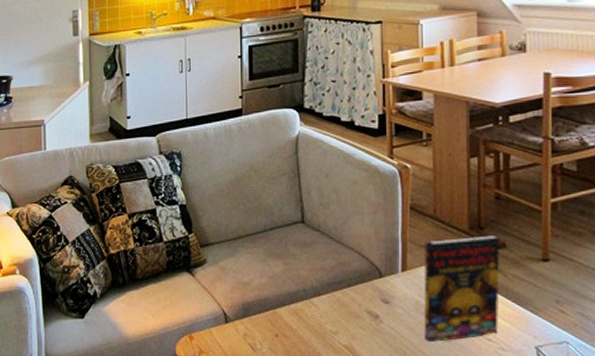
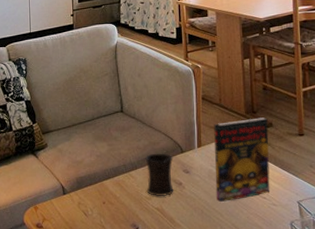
mug: none [331,276,369,332] -> present [145,153,174,197]

